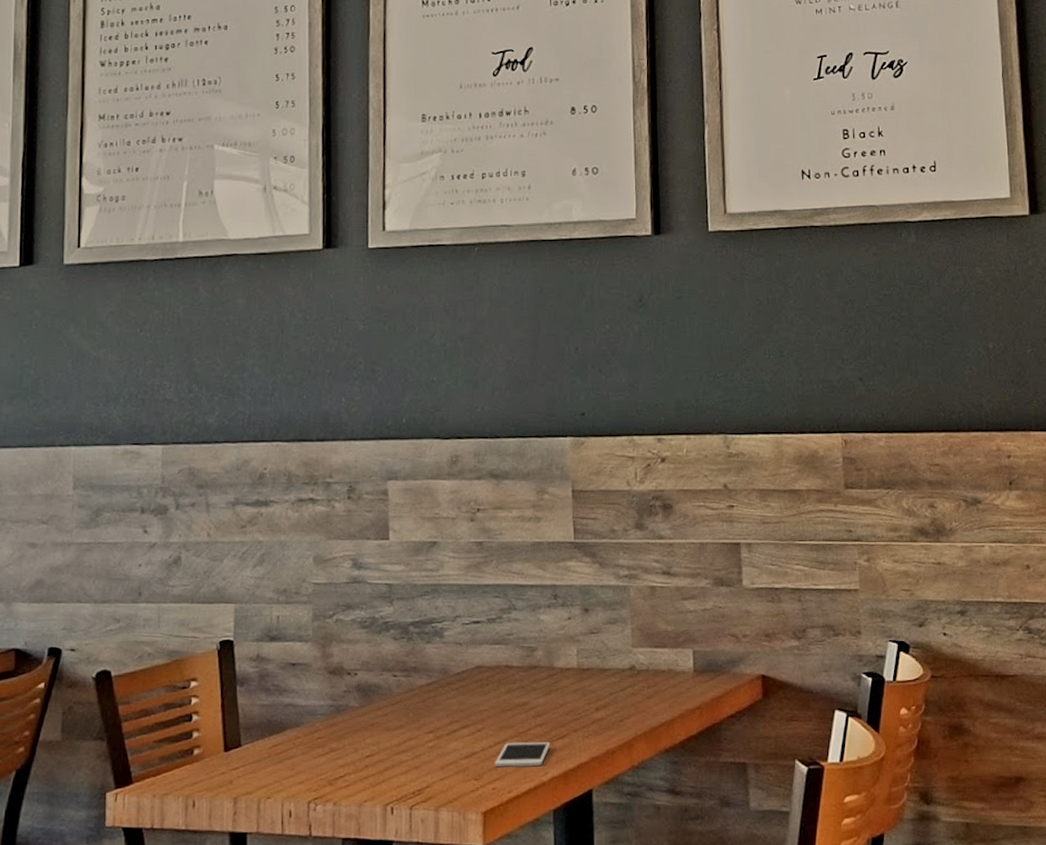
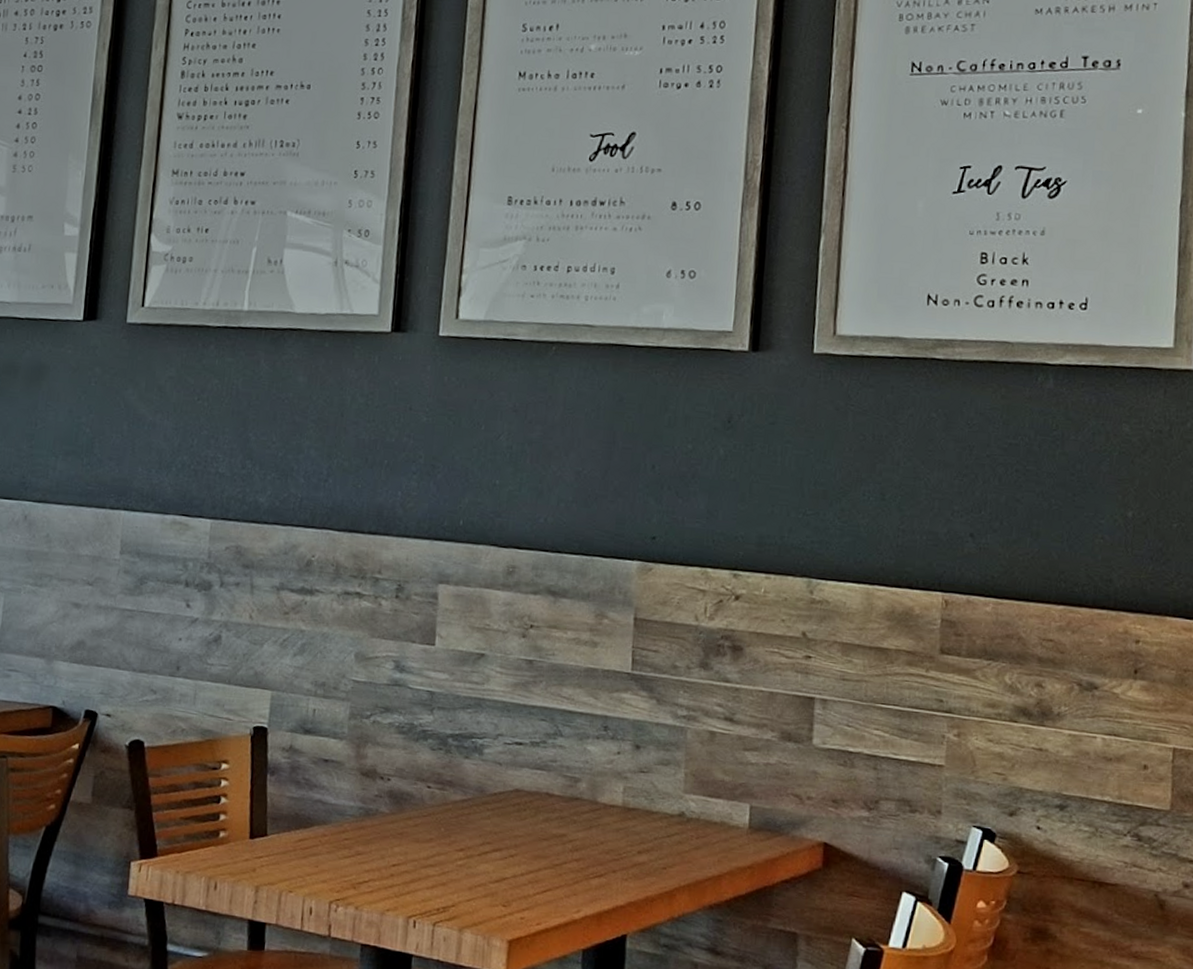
cell phone: present [495,741,551,767] -> none [525,873,586,903]

